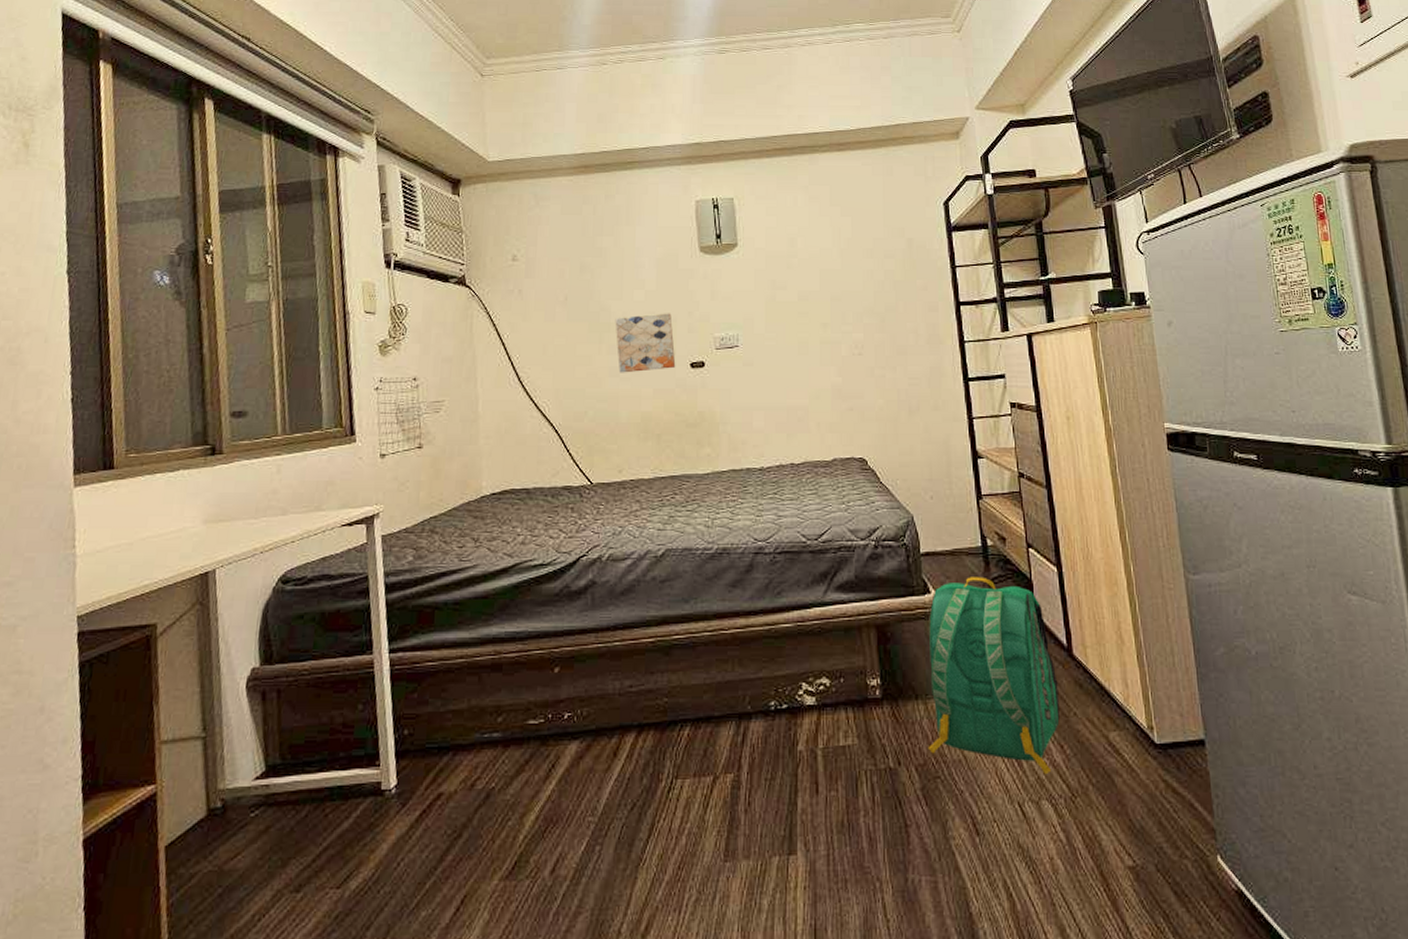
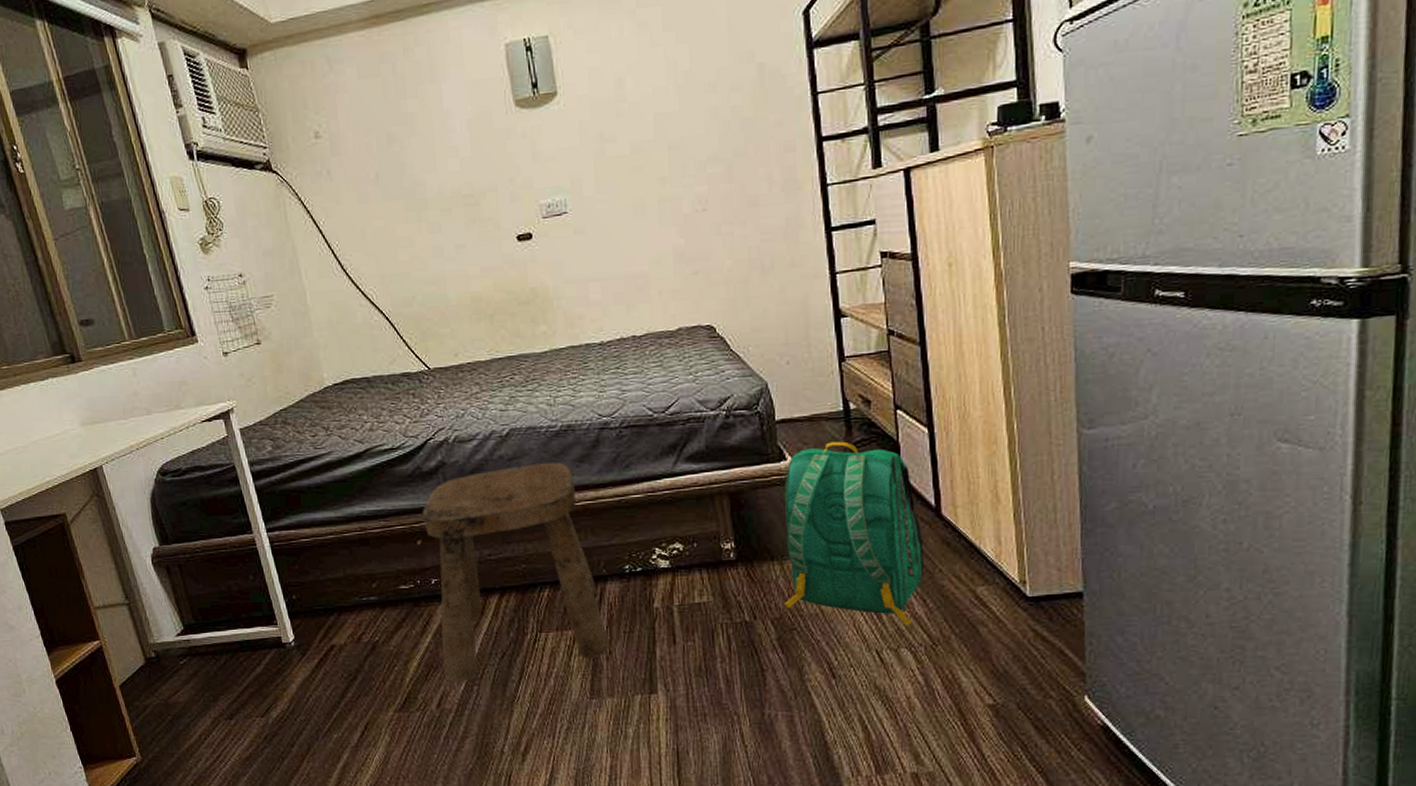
stool: none [564,586,750,840] -> present [422,462,610,682]
wall art: present [615,313,676,373] -> none [431,181,502,253]

